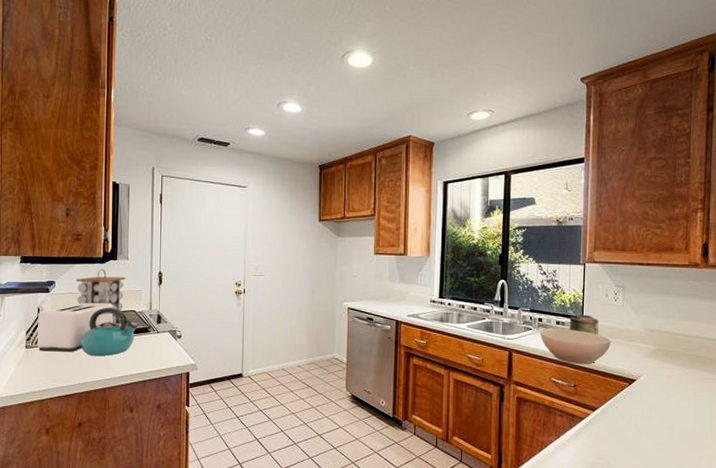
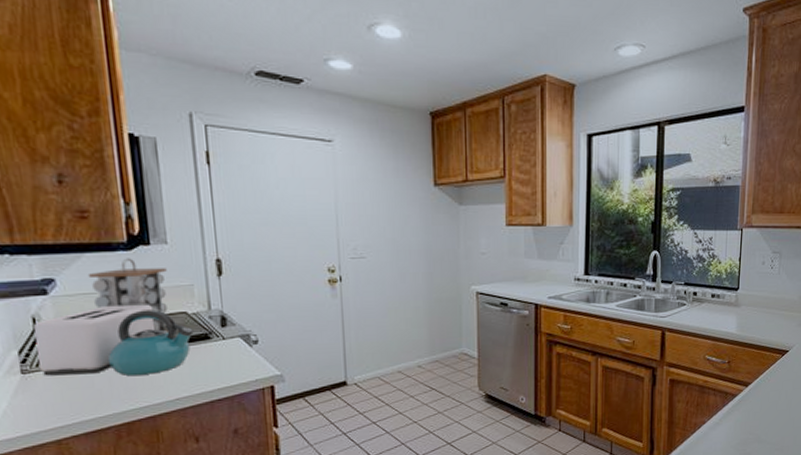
bowl: present [540,328,611,365] -> none [695,302,766,340]
canister: present [569,314,599,335] -> none [724,285,755,307]

